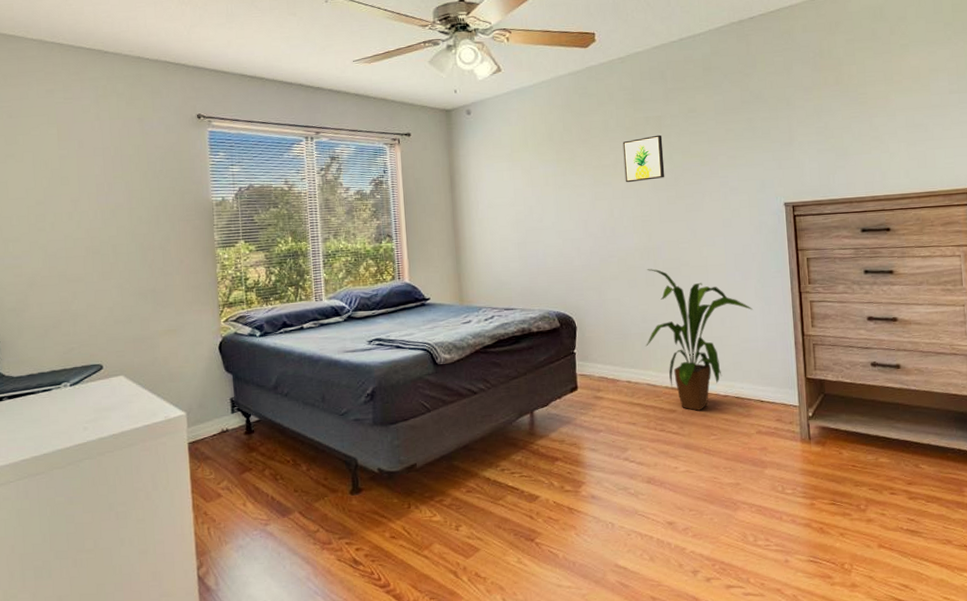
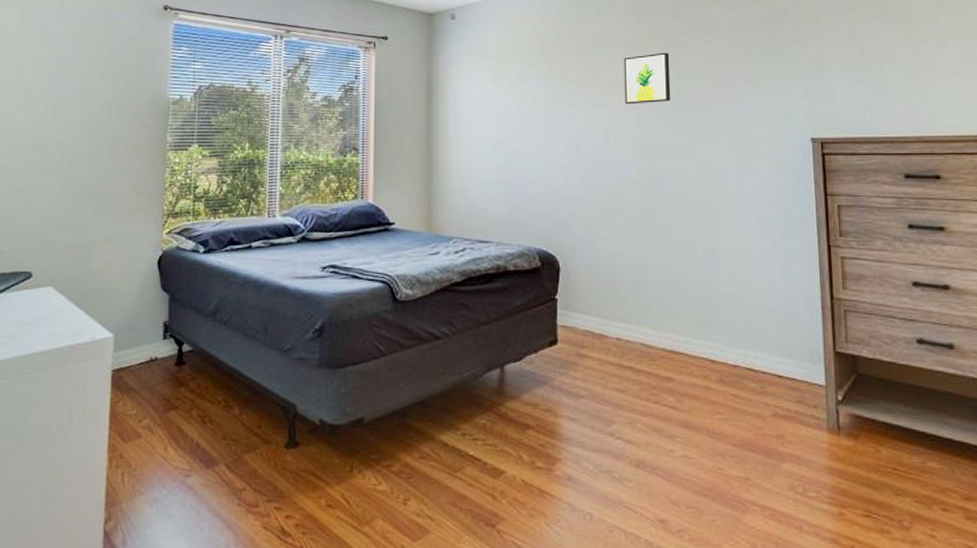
house plant: present [646,269,753,411] -> none [641,206,771,382]

